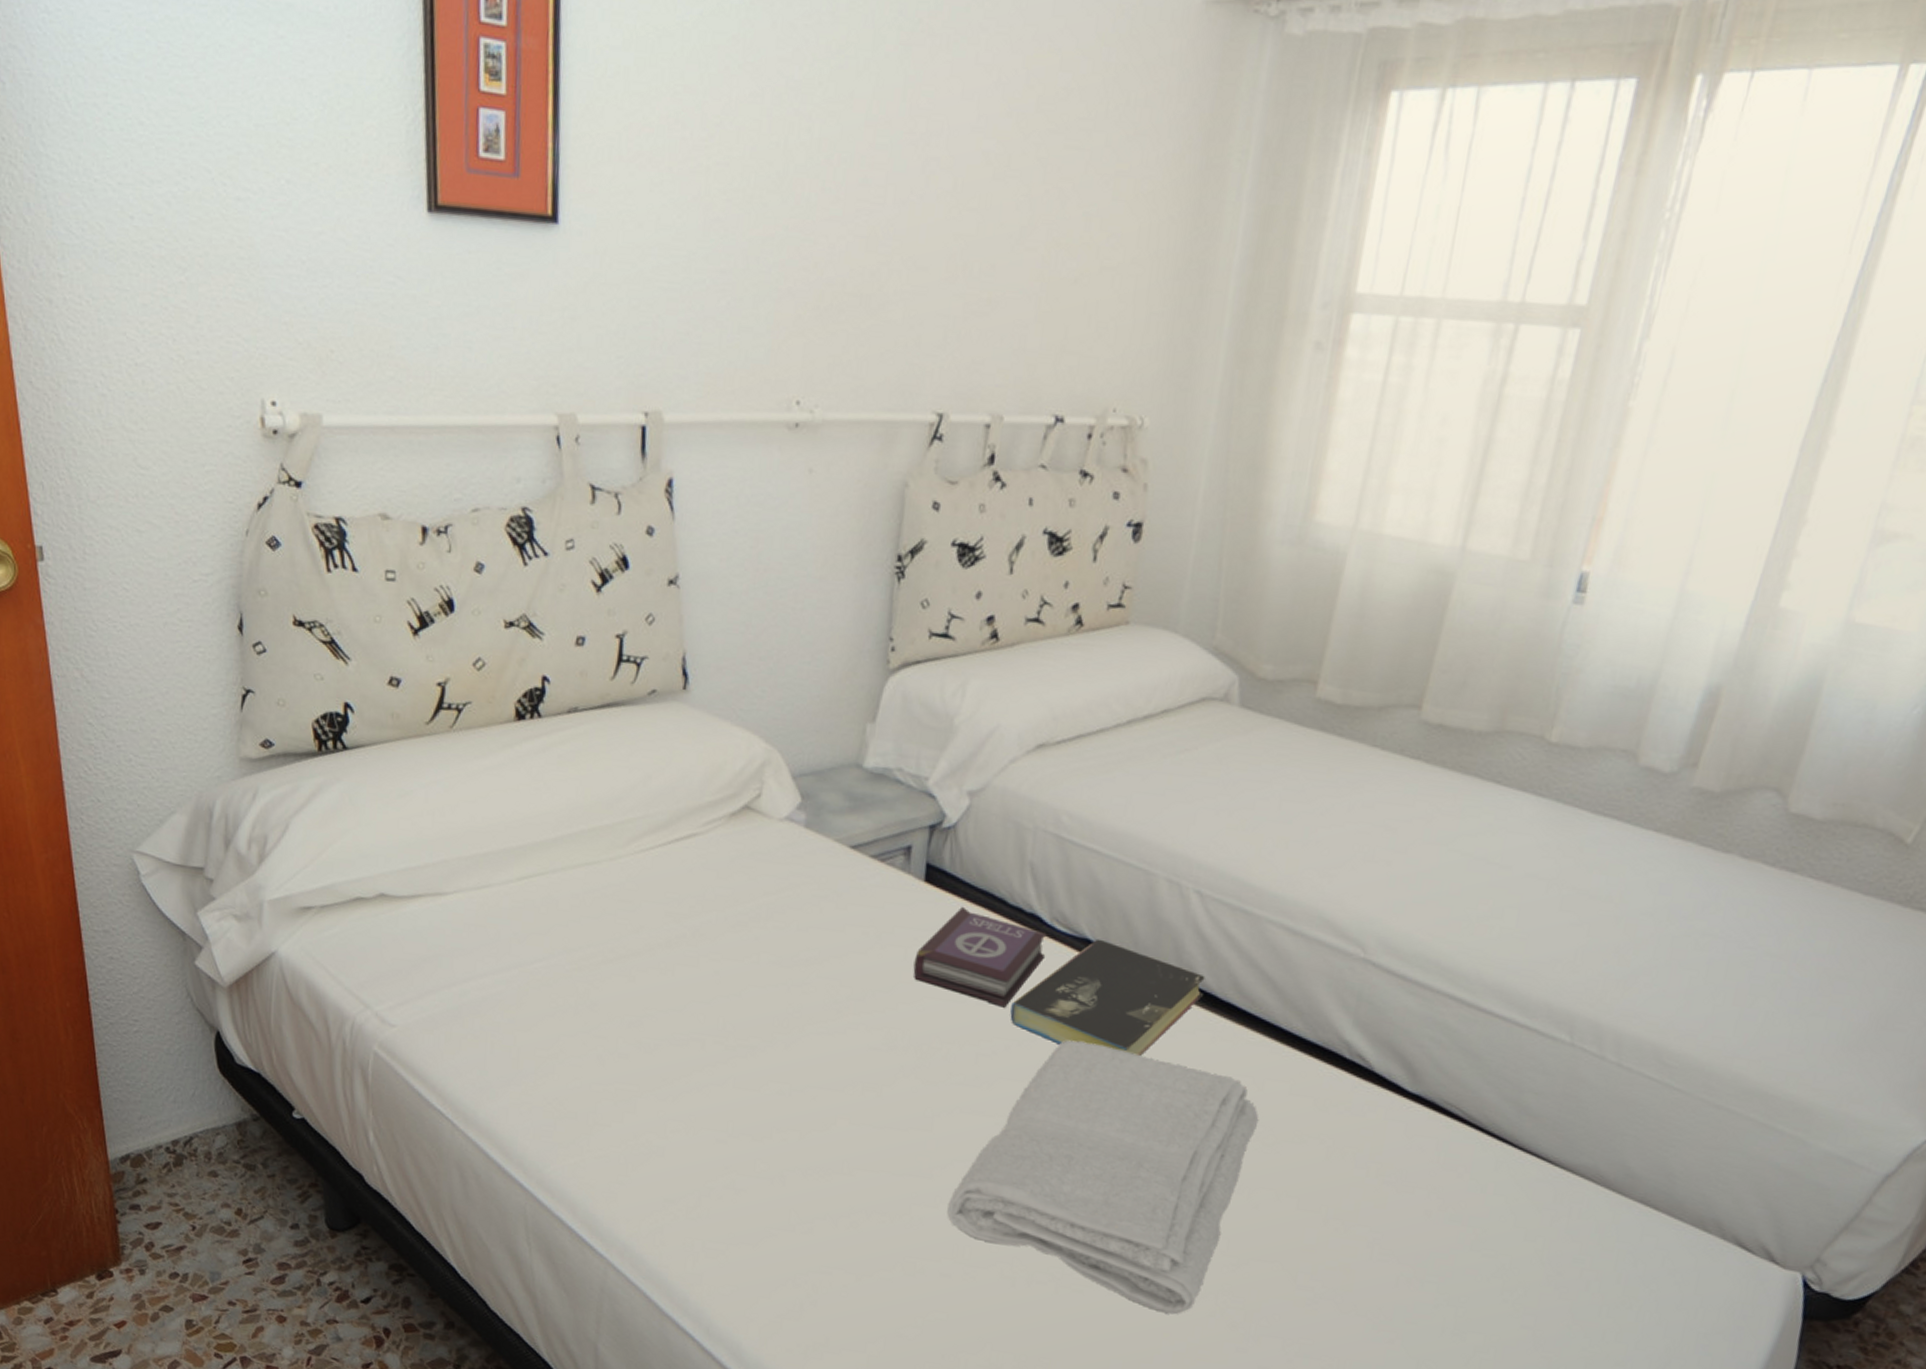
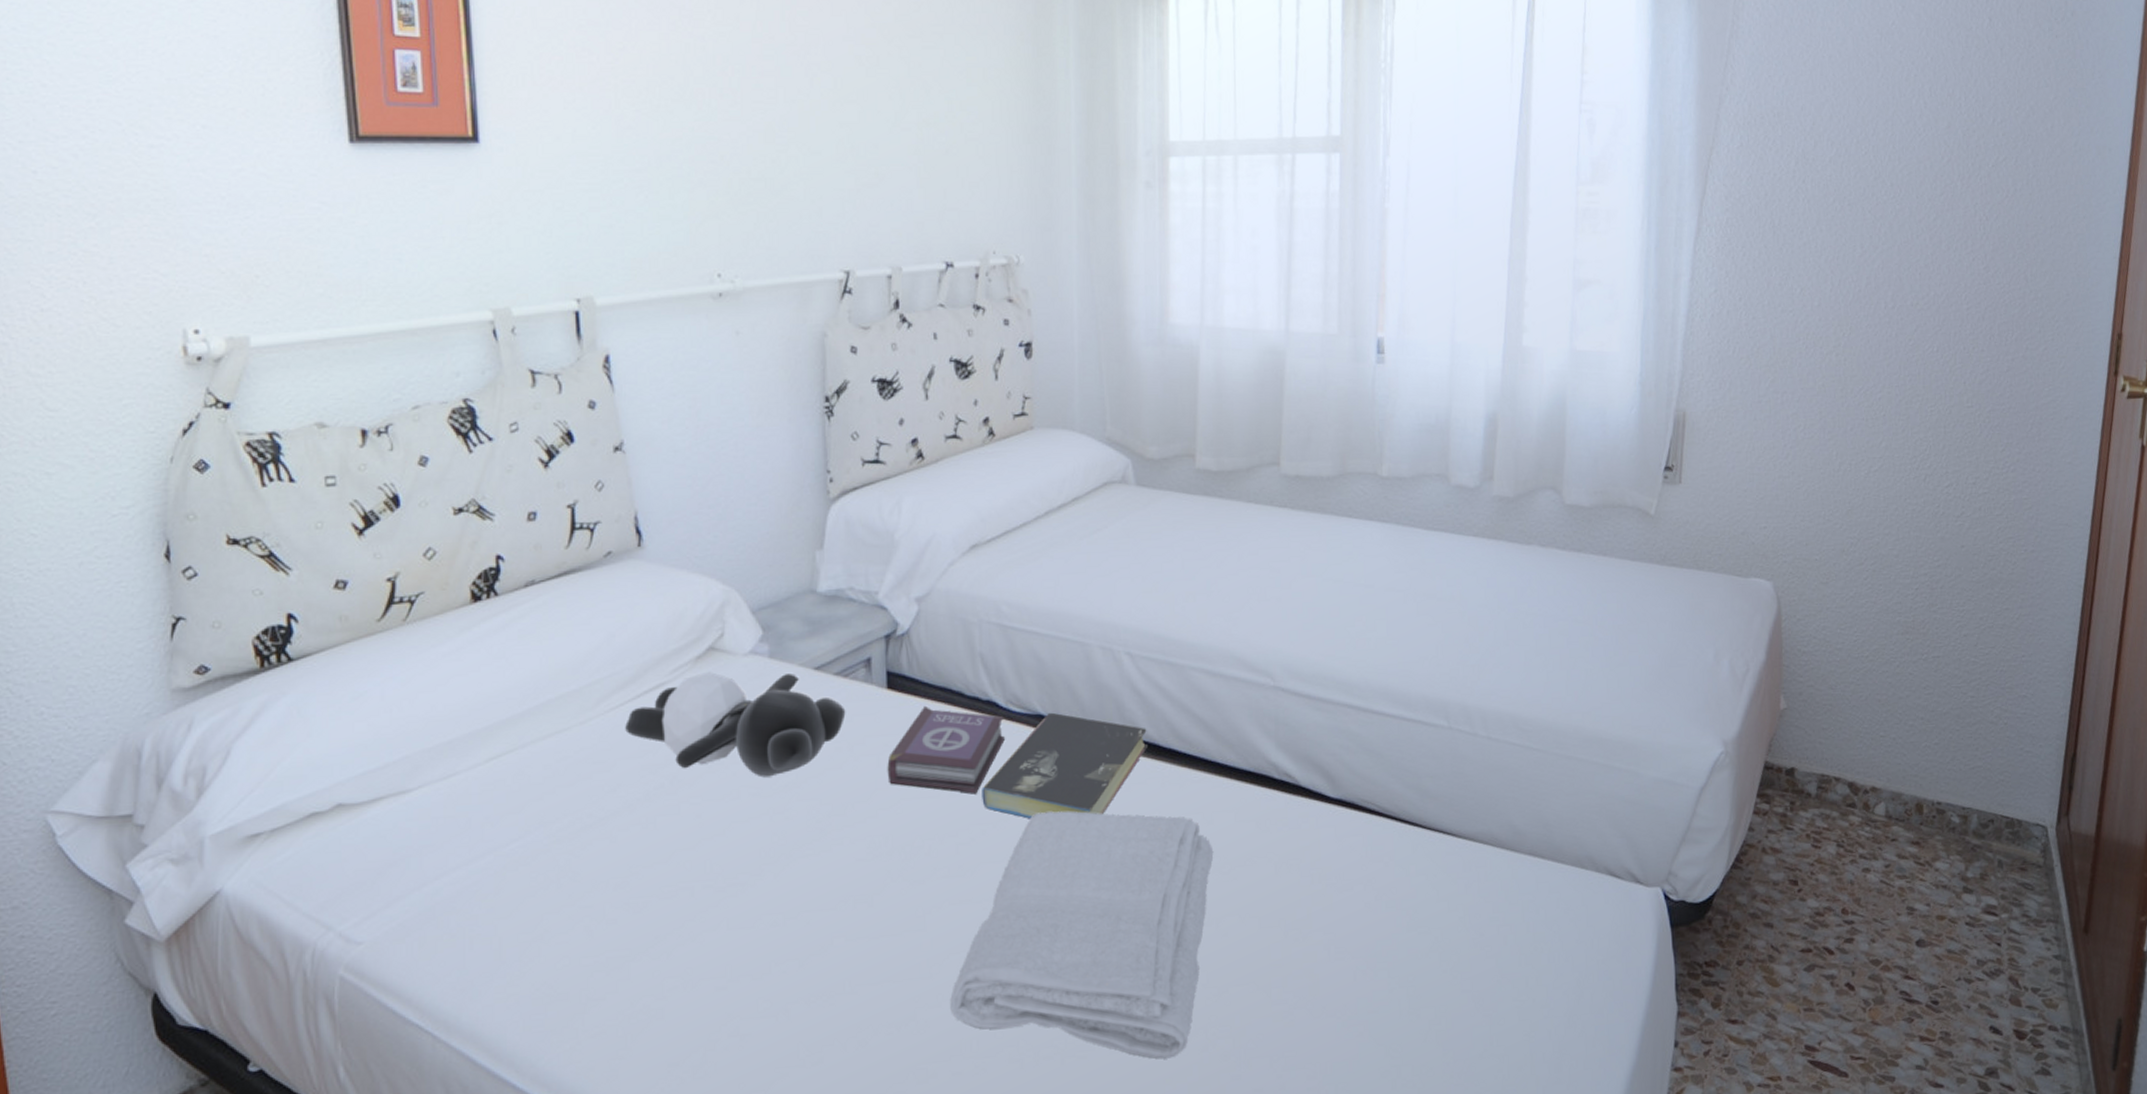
stuffed animal: none [653,830,878,949] -> present [625,672,846,778]

